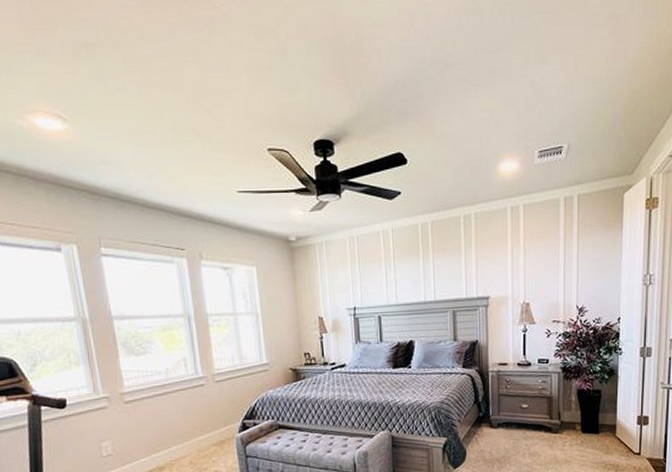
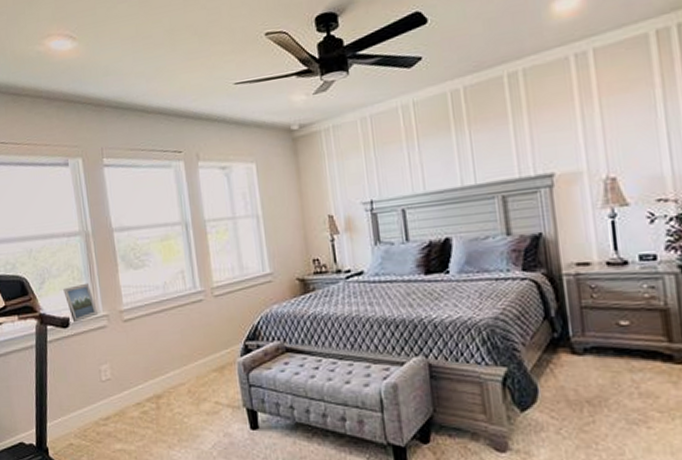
picture frame: none [58,366,98,404] -> present [63,282,99,323]

